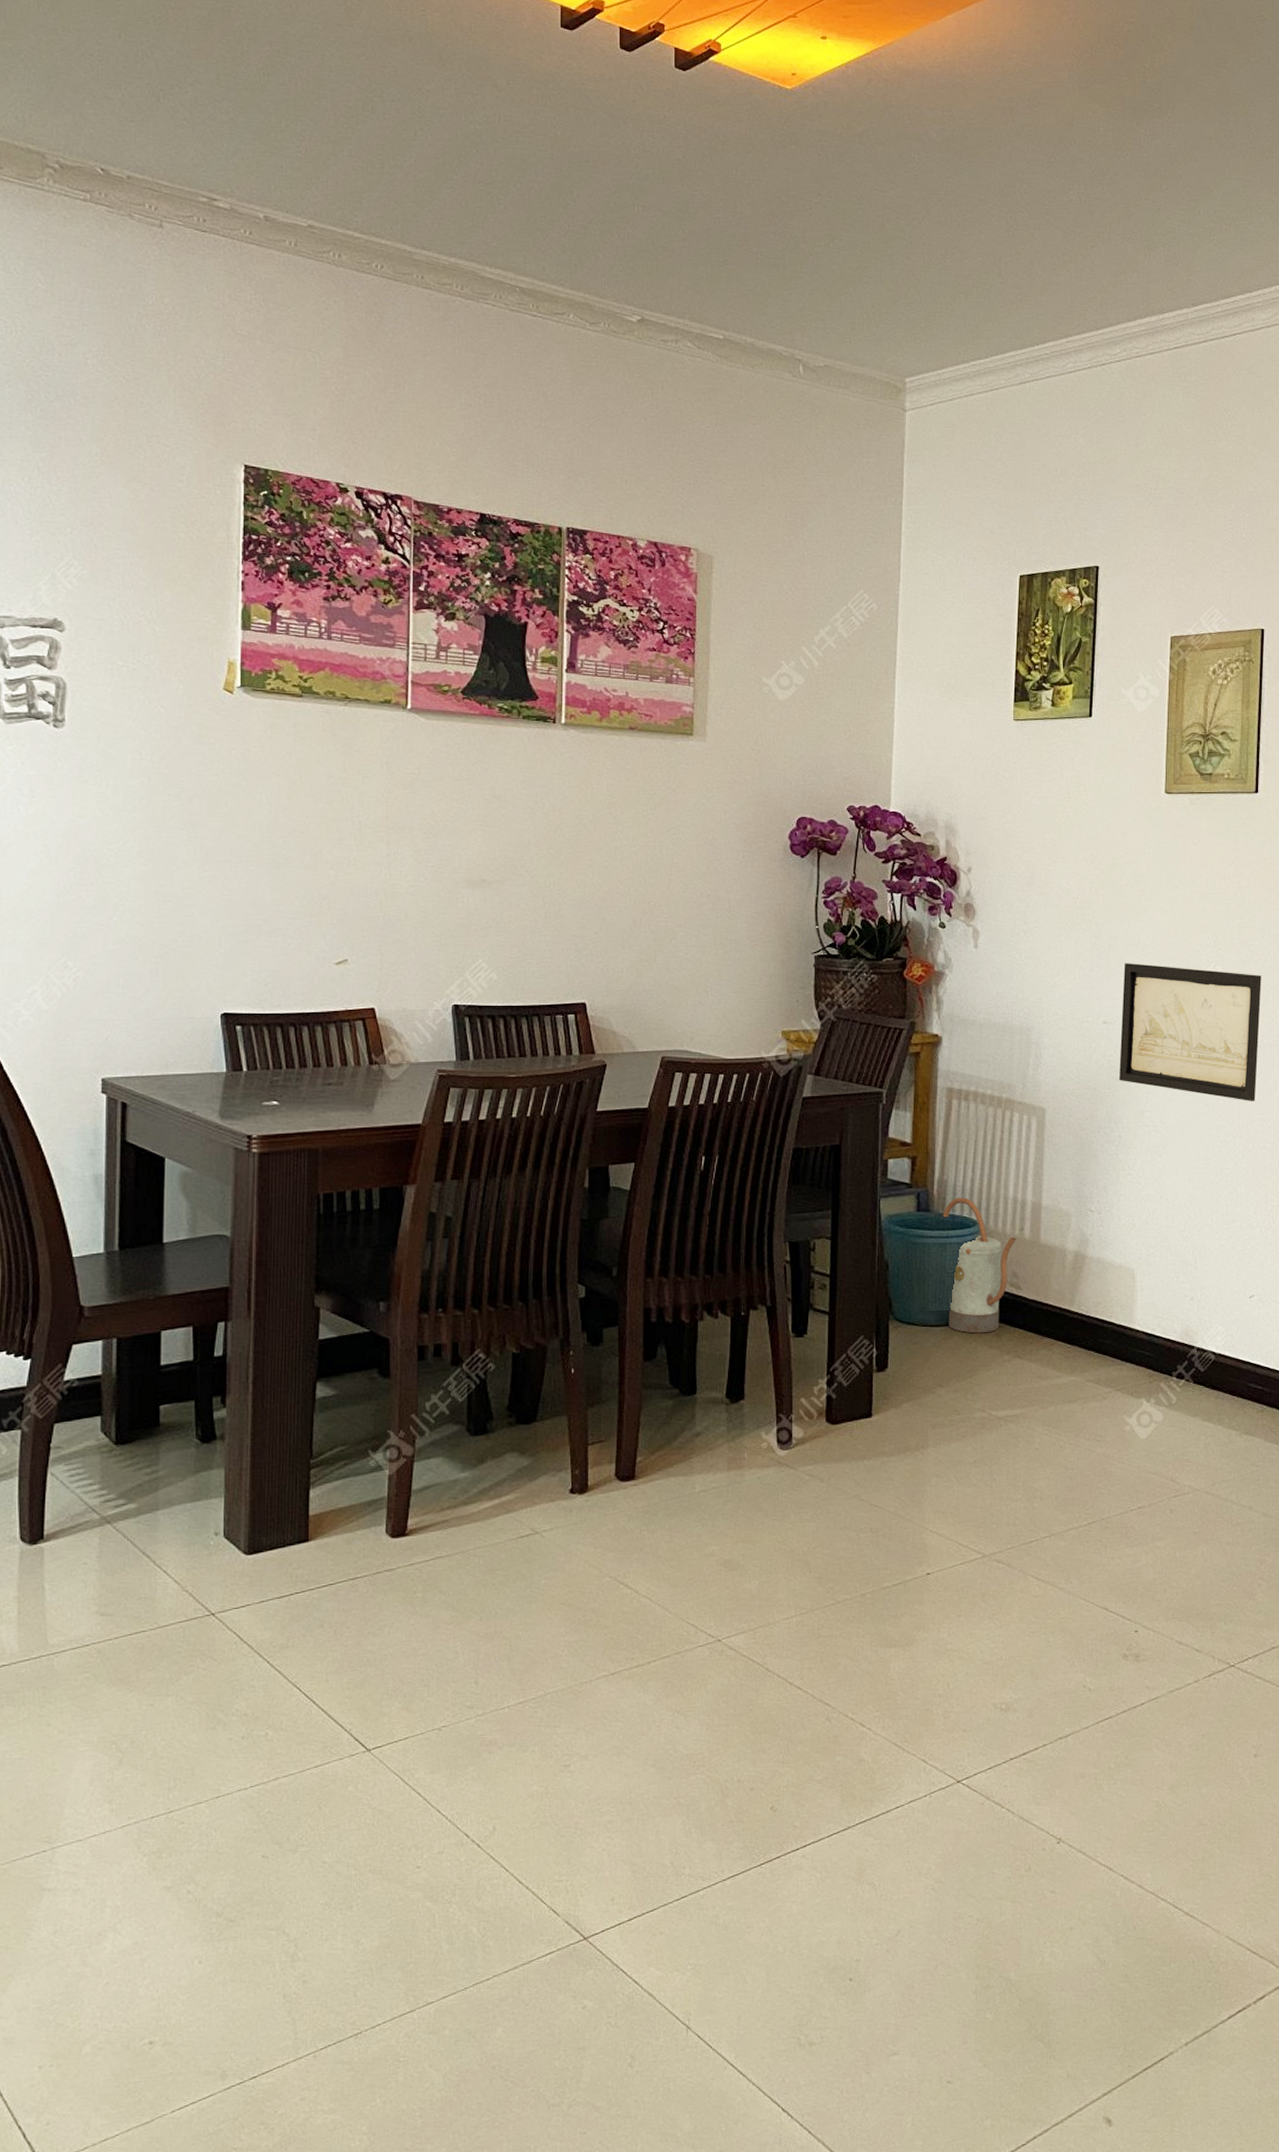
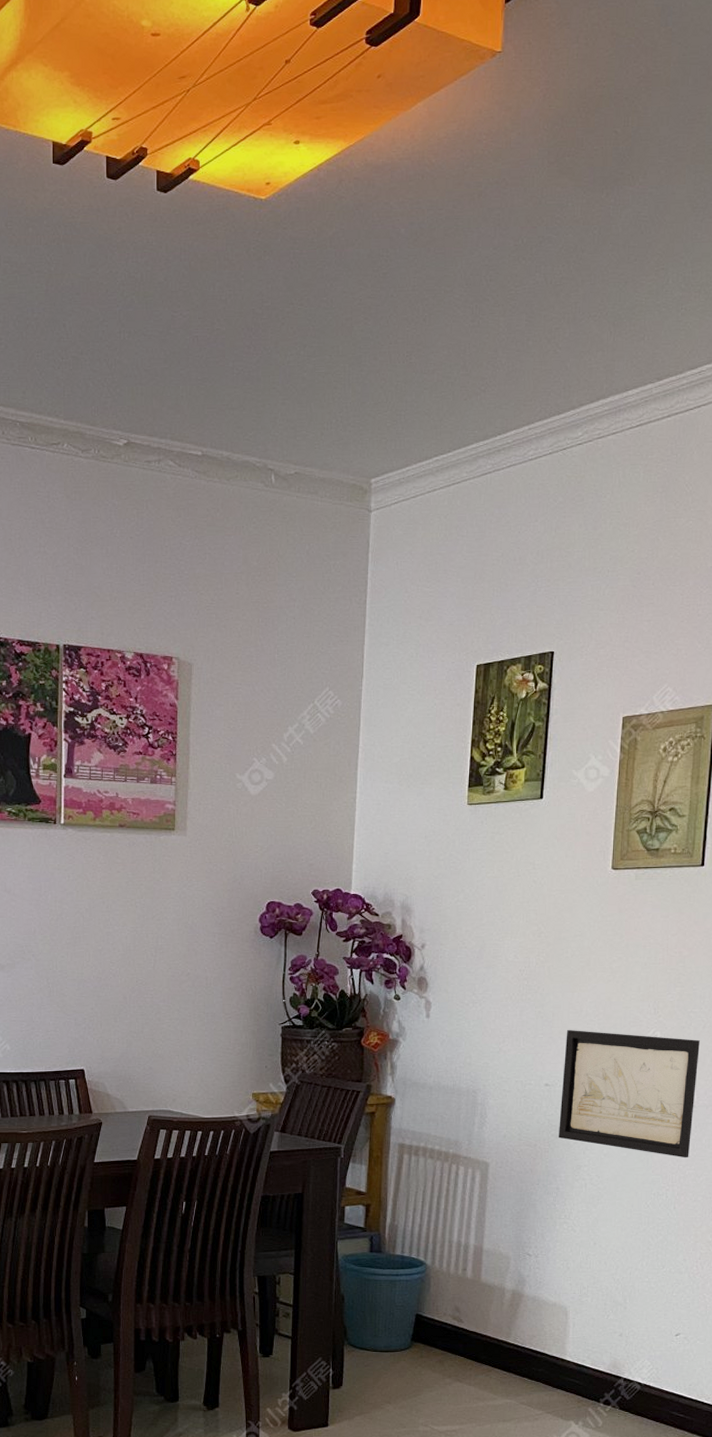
watering can: present [942,1197,1017,1334] -> none [393,1240,460,1359]

